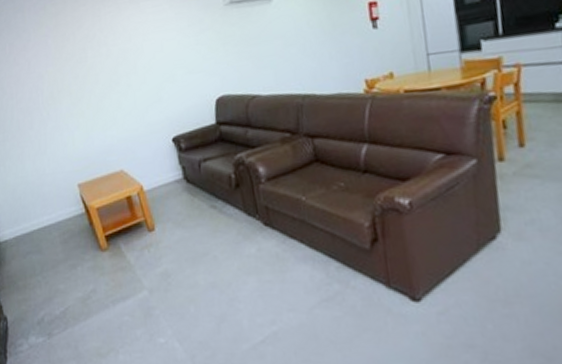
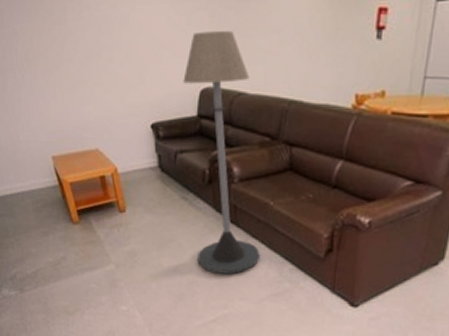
floor lamp: none [198,42,303,285] -> present [183,30,261,275]

